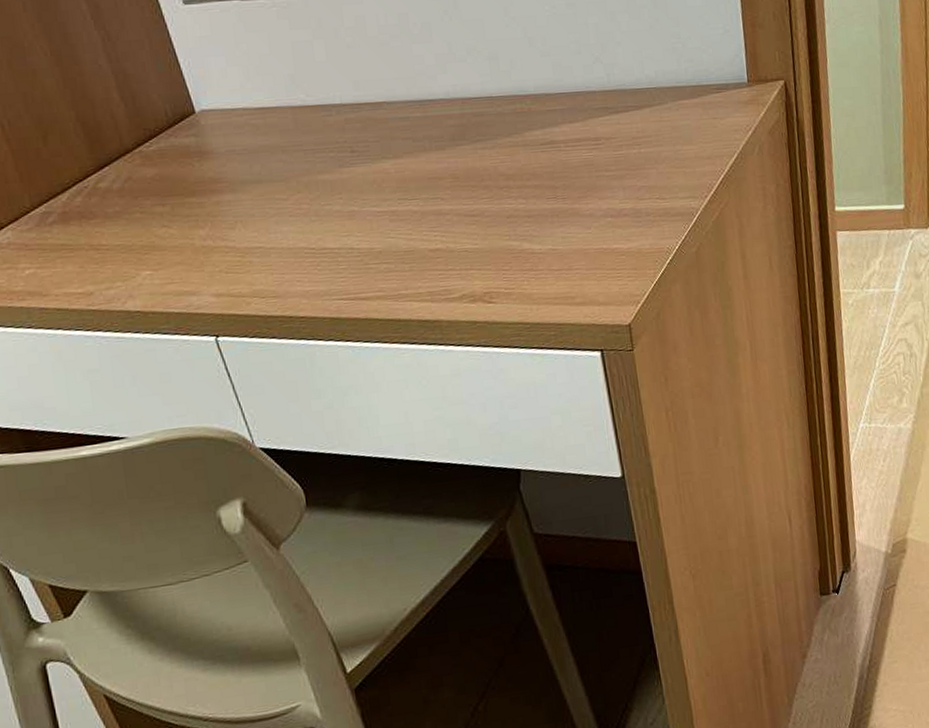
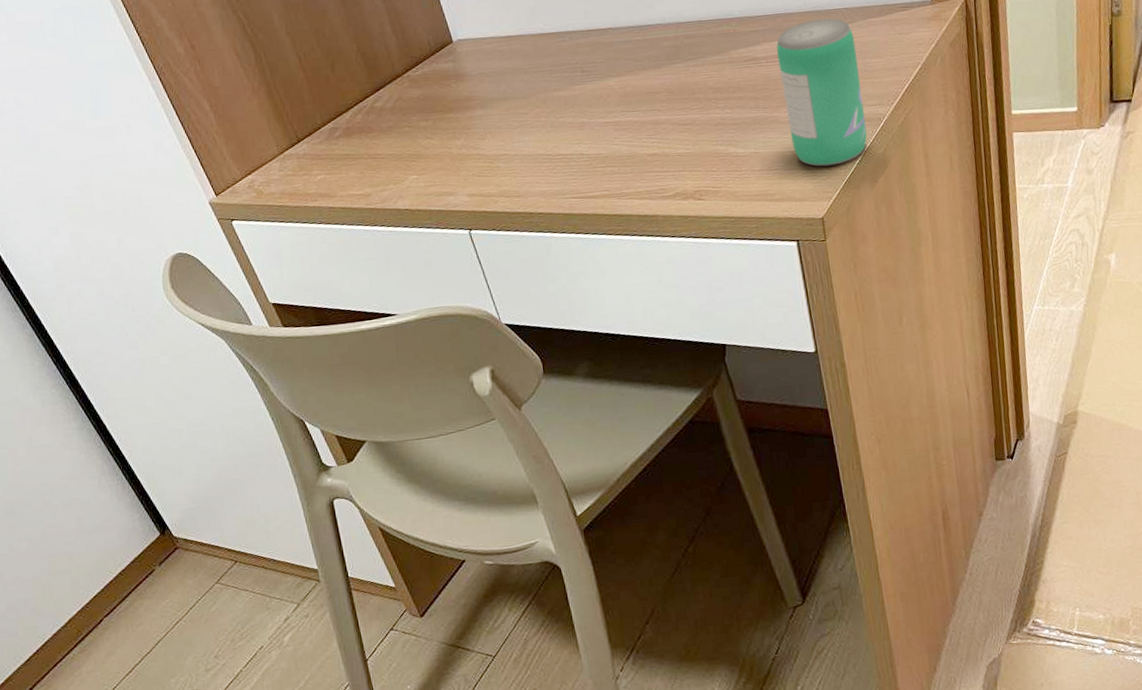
beverage can: none [576,99,679,267] -> present [776,18,867,167]

